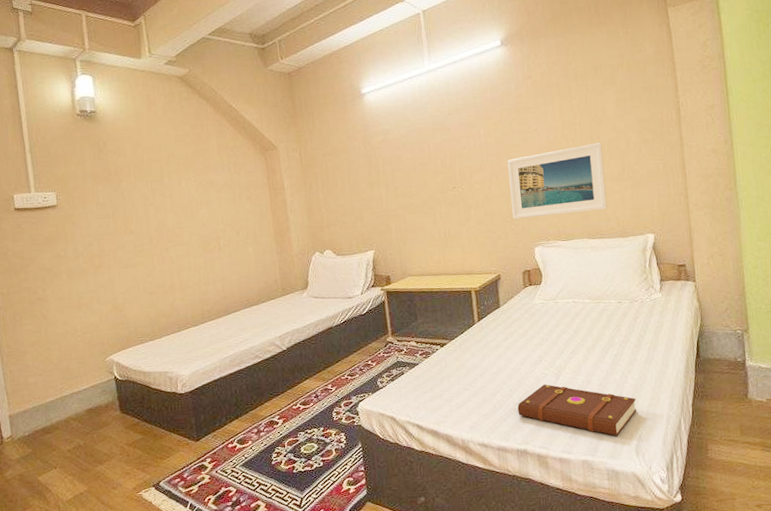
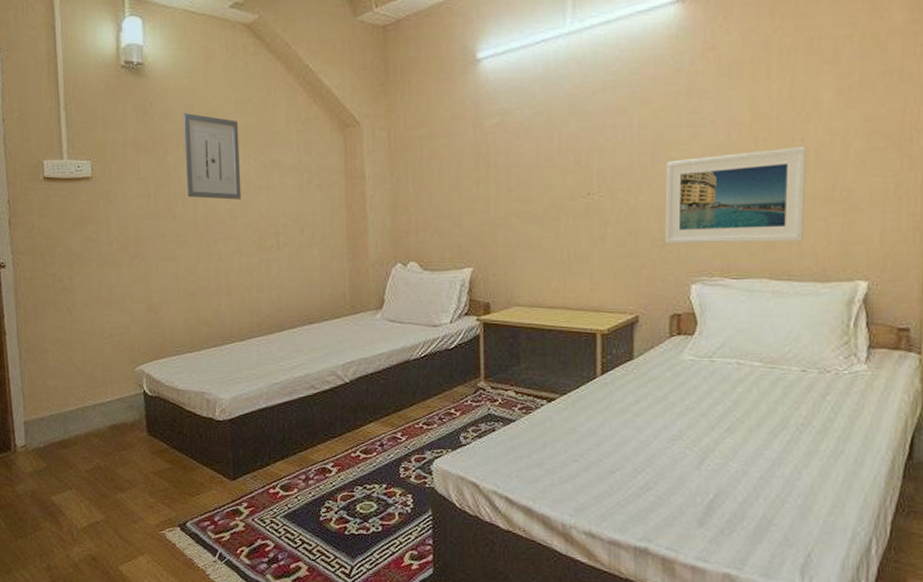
wall art: none [133,148,186,215] -> present [184,113,241,200]
book: present [517,384,637,437] -> none [642,468,810,550]

